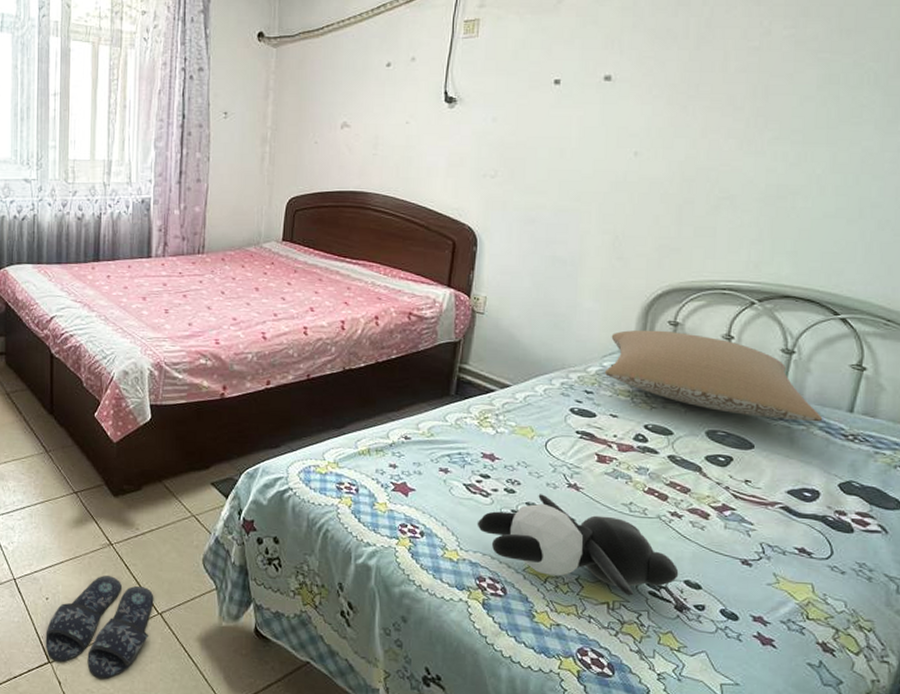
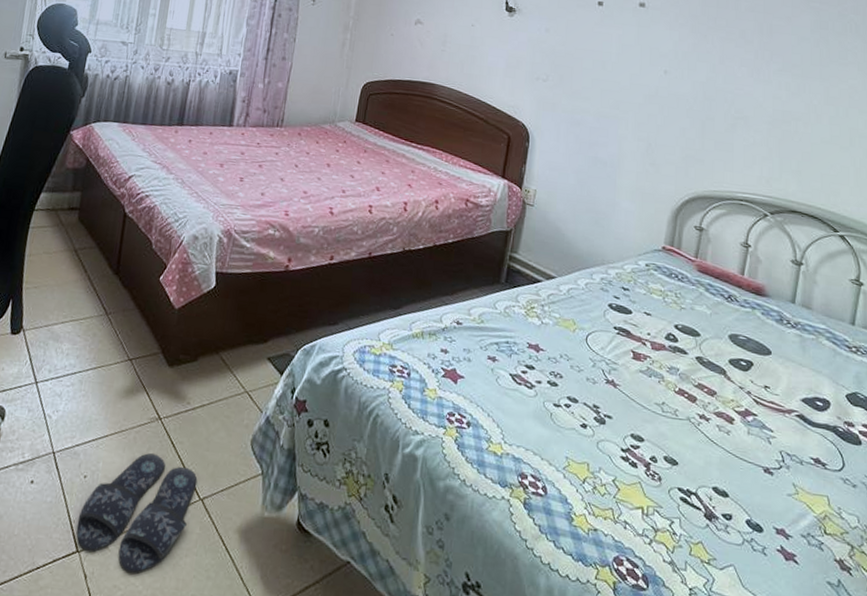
stuffed animal: present [477,494,679,596] -> none [521,388,708,502]
pillow: present [604,329,823,422] -> none [639,232,829,333]

